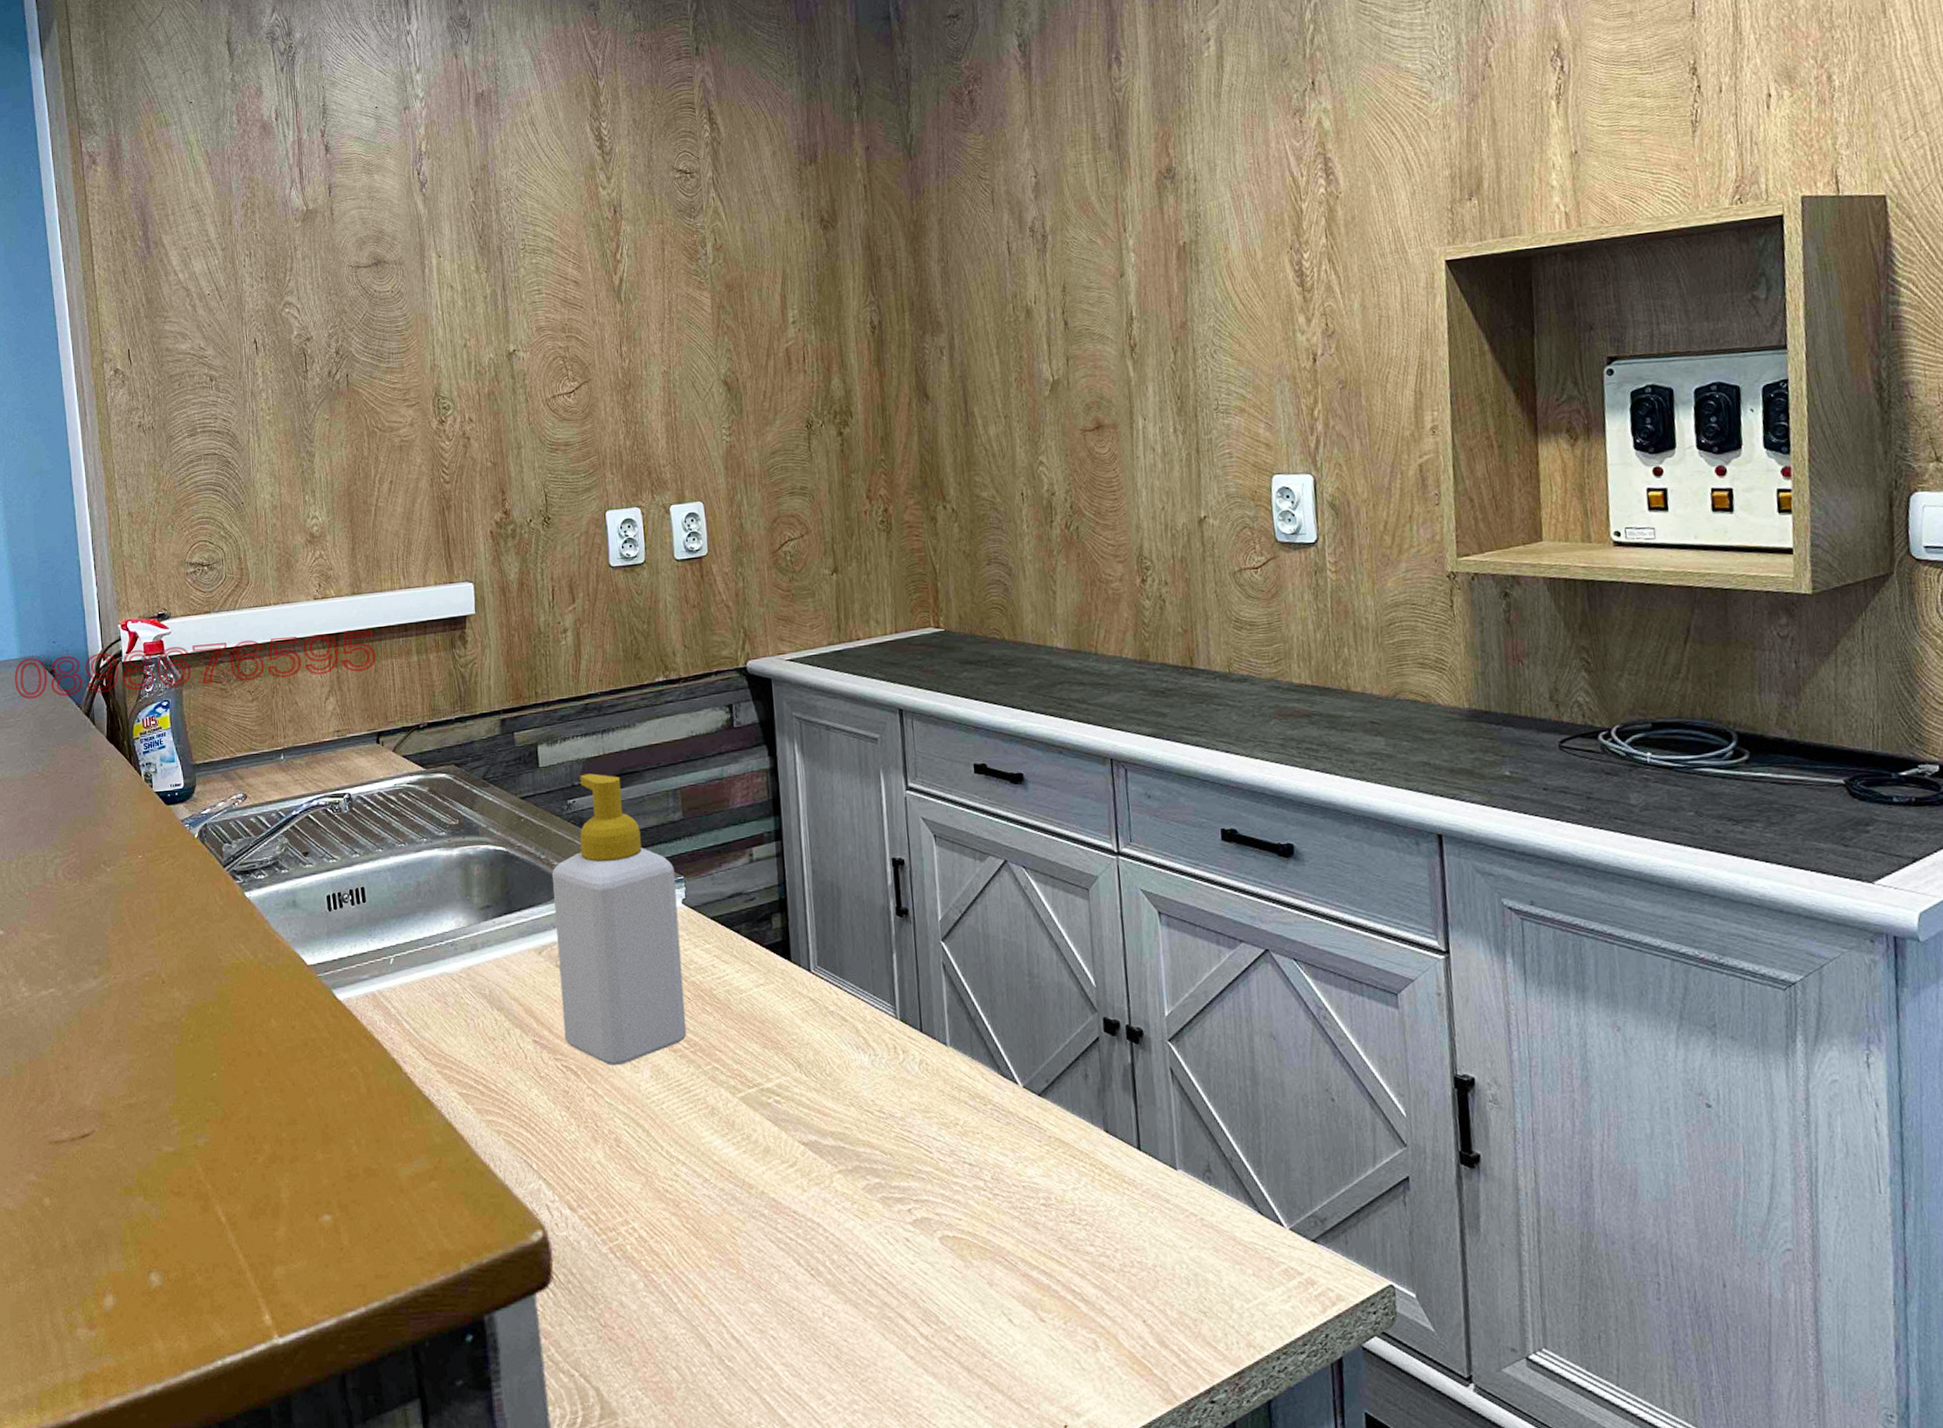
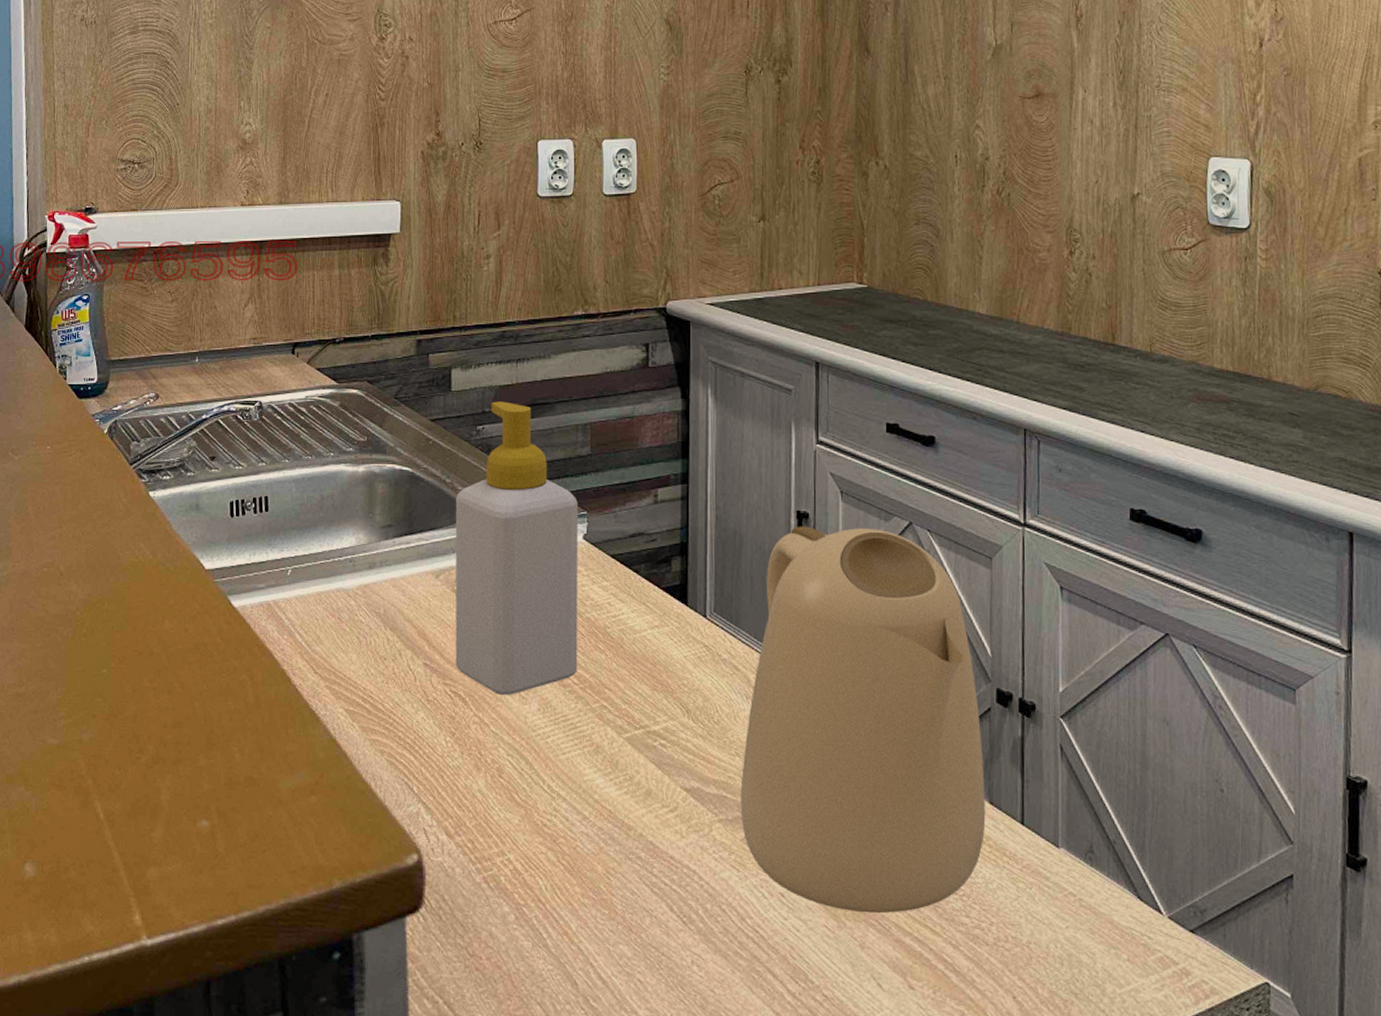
kettle: none [857,869,1103,1251] -> present [740,526,986,914]

